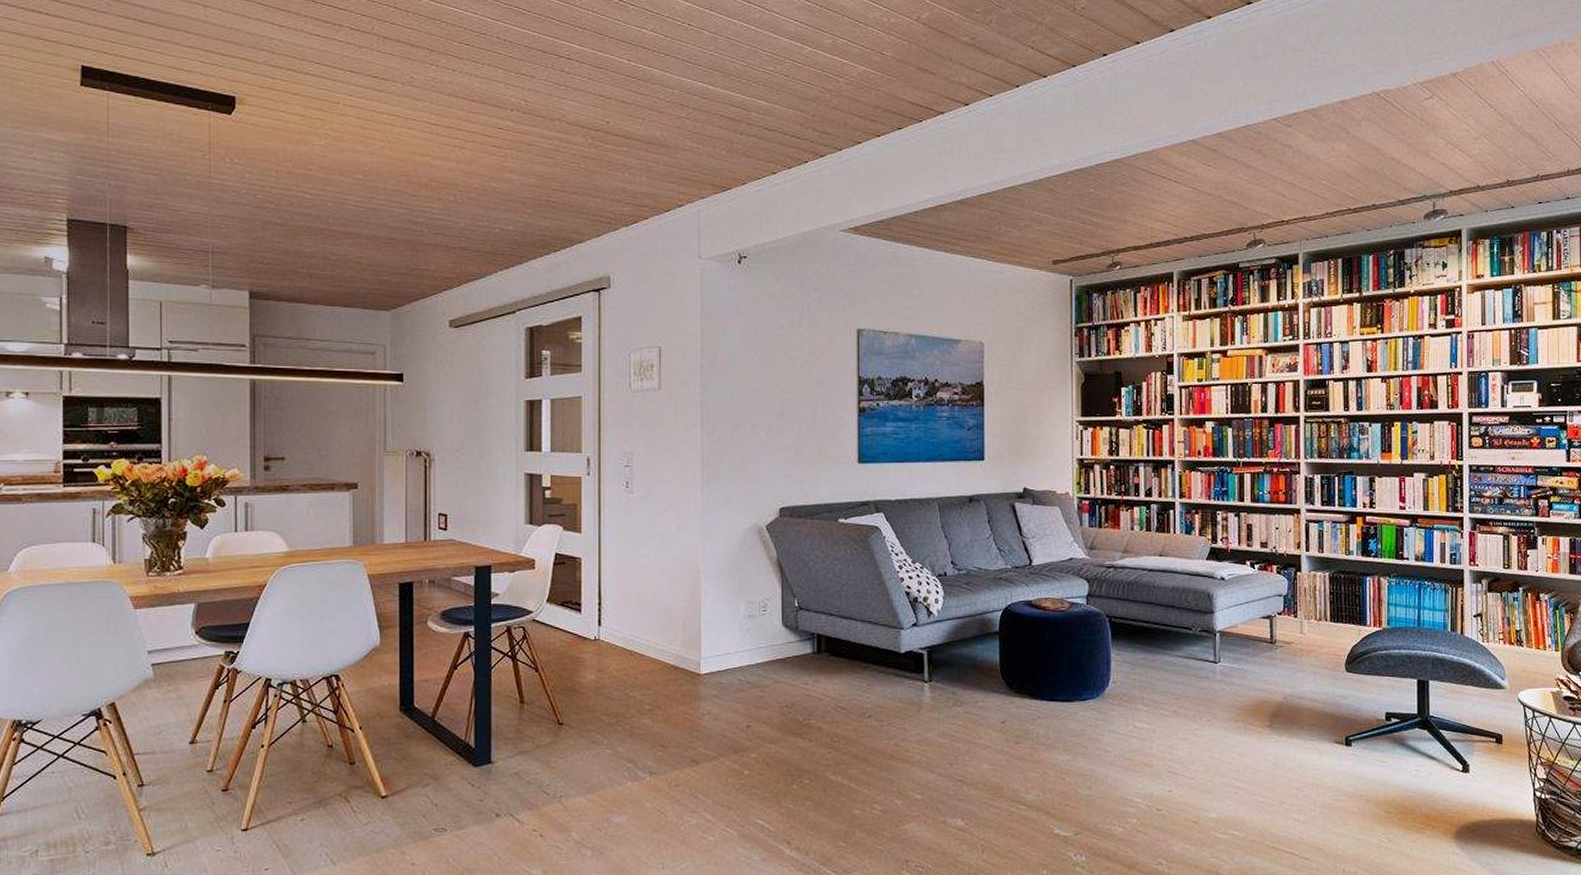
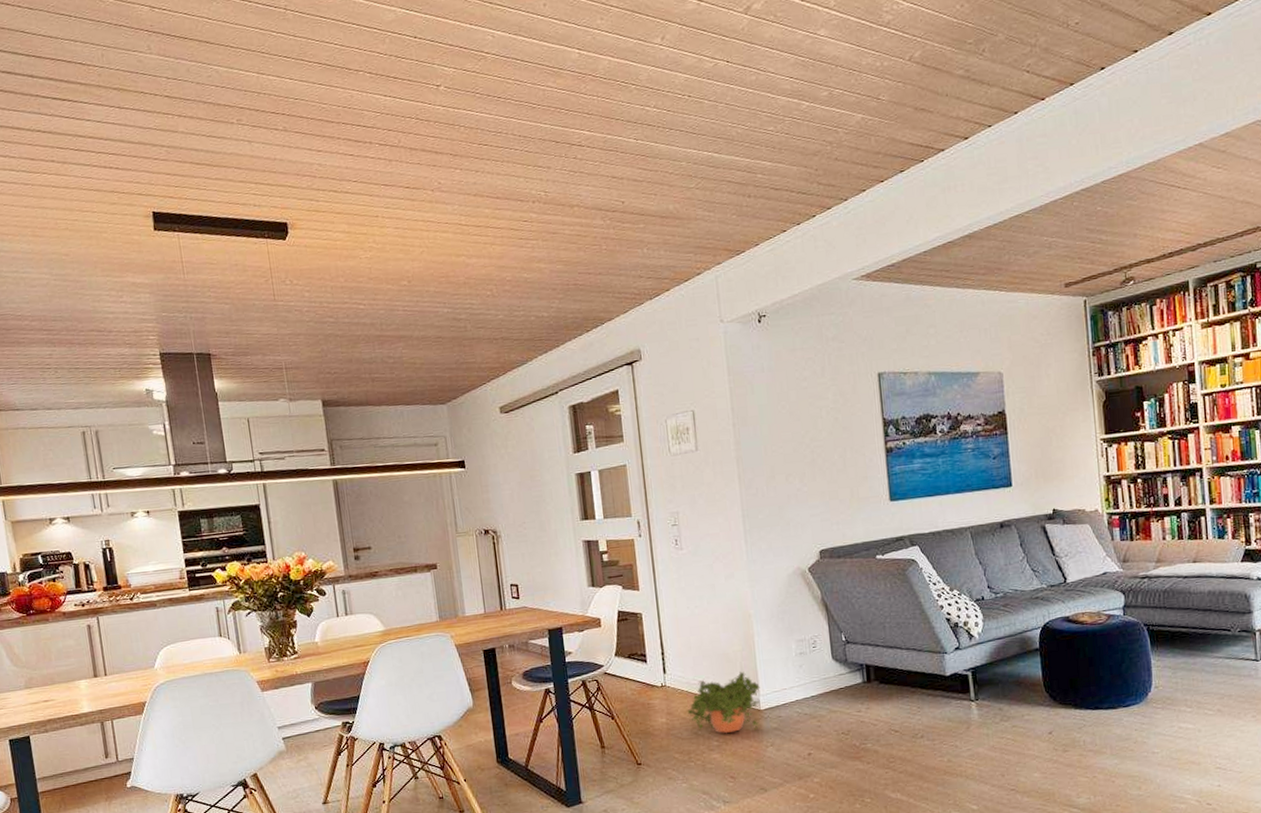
potted plant: none [620,631,702,698] -> present [687,671,760,734]

